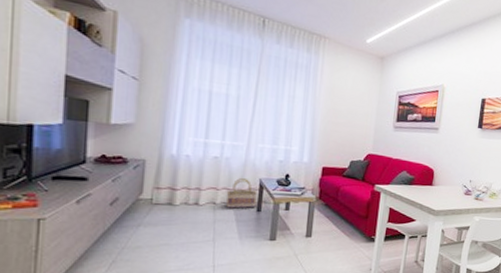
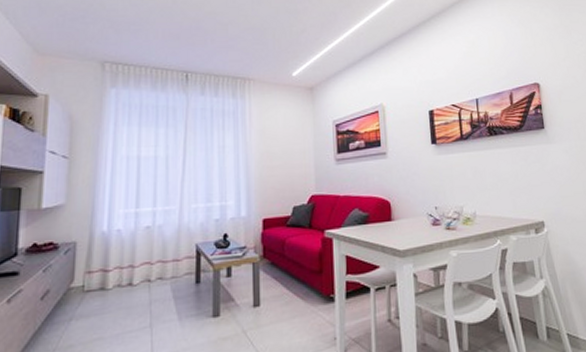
basket: present [226,177,257,209] -> none [161,245,194,284]

